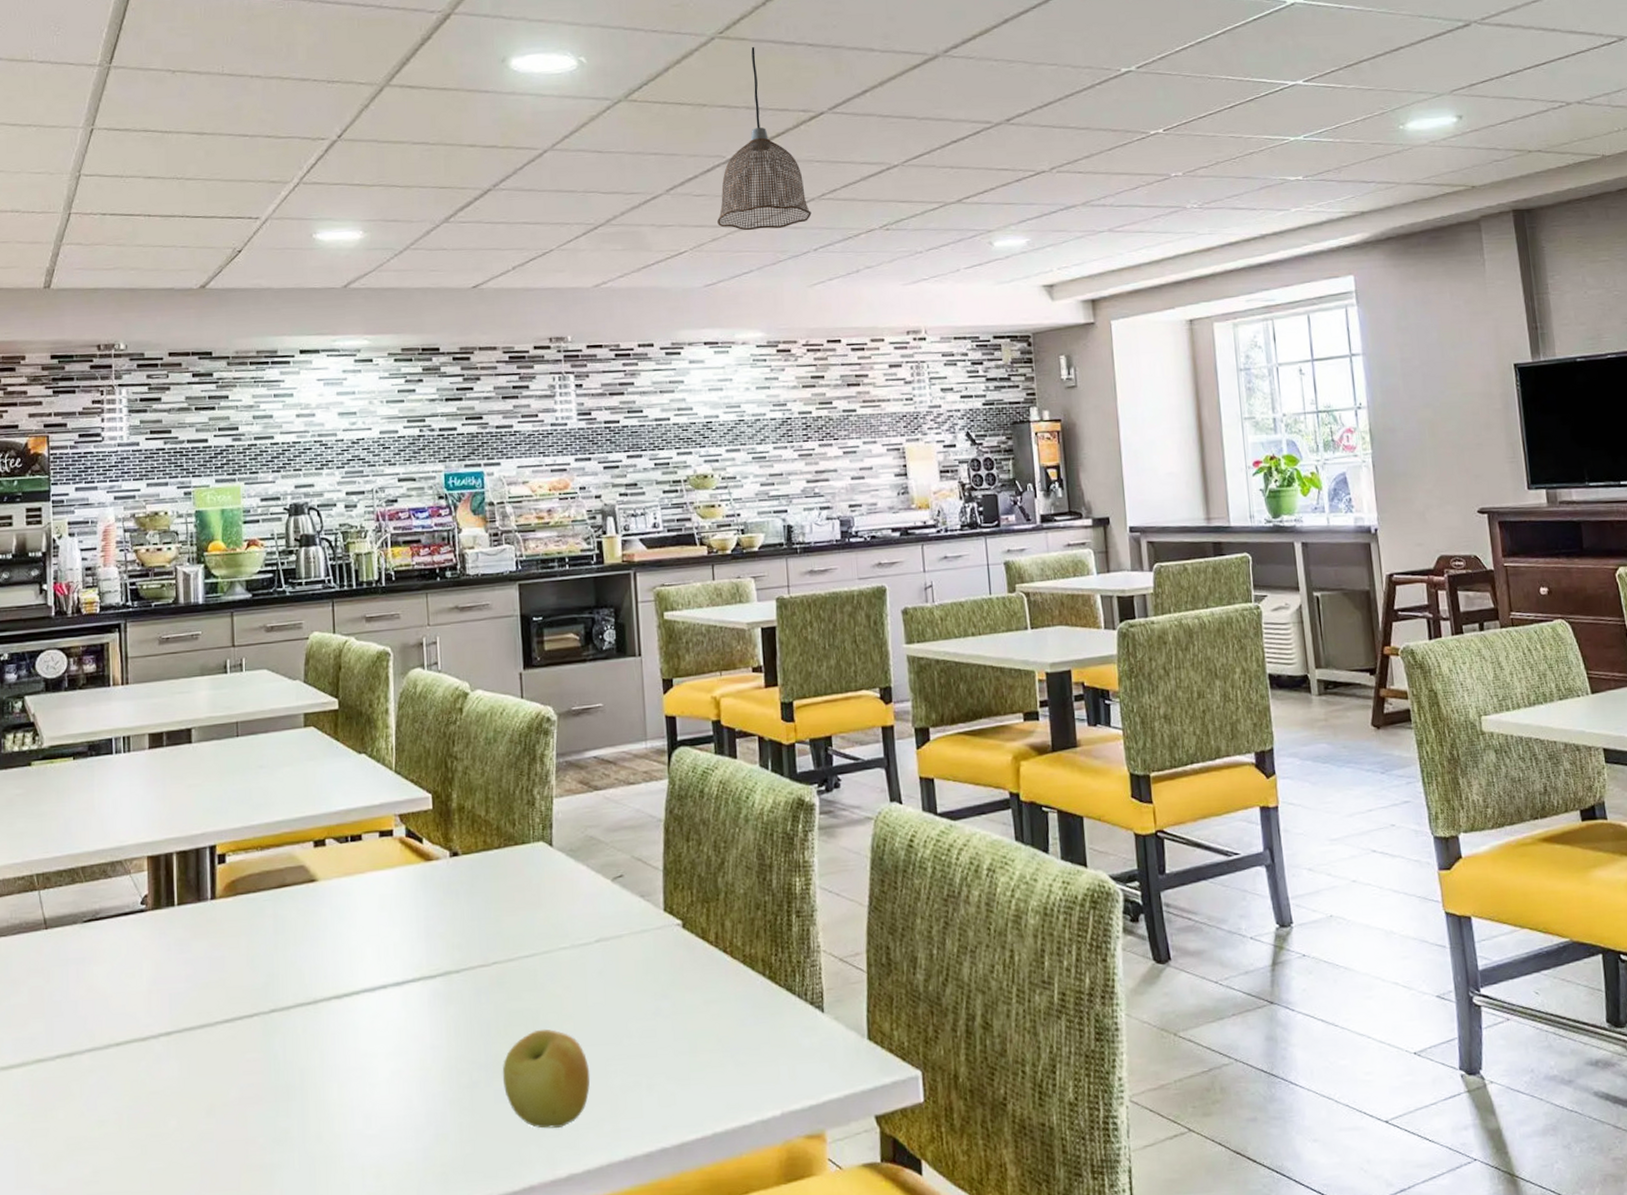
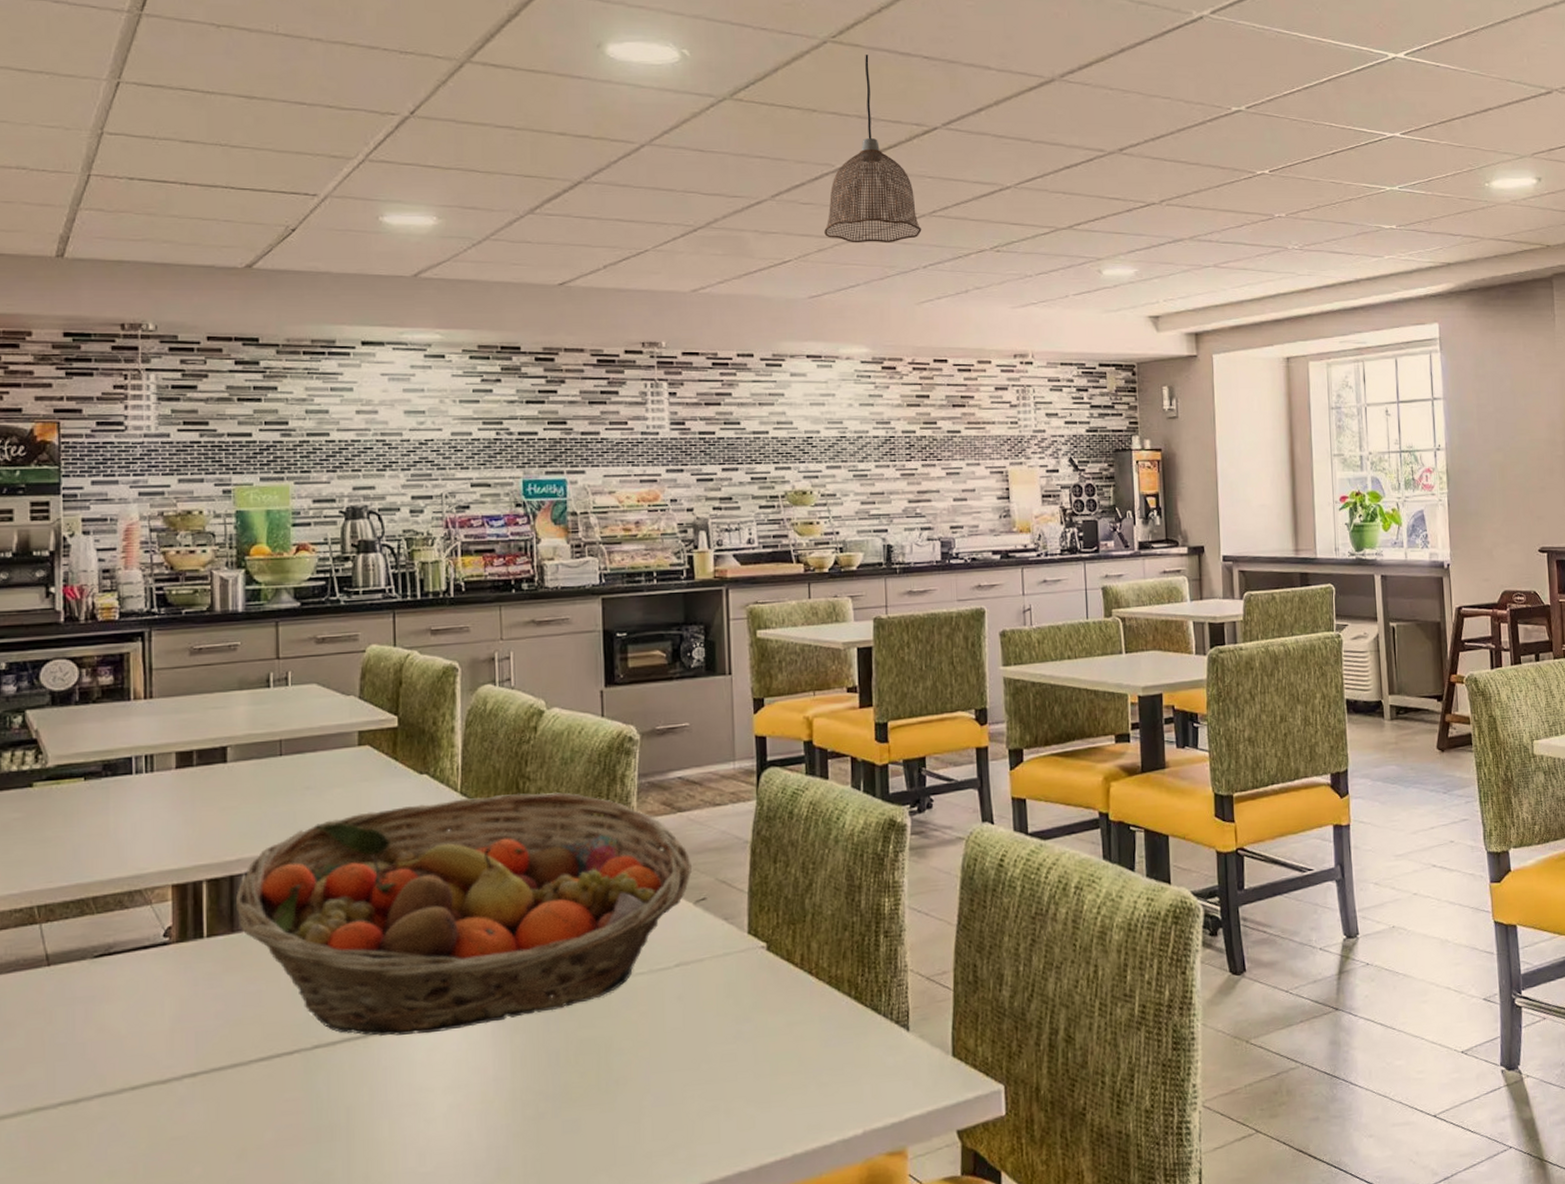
fruit basket: none [201,771,609,1002] -> present [235,792,692,1036]
apple: present [502,1028,591,1129] -> none [571,1056,666,1158]

